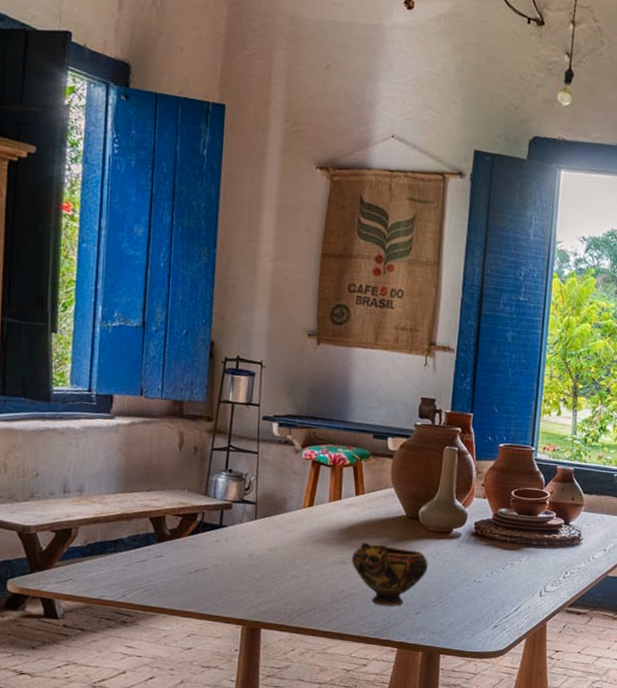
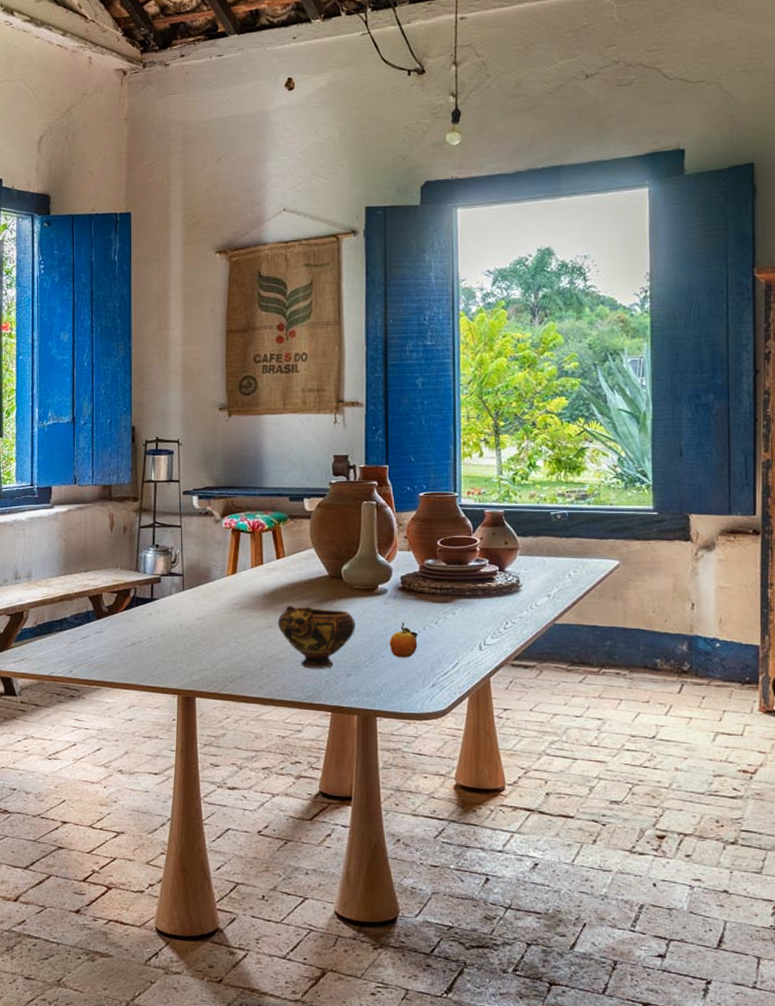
fruit: none [458,566,487,600] -> present [389,623,419,658]

